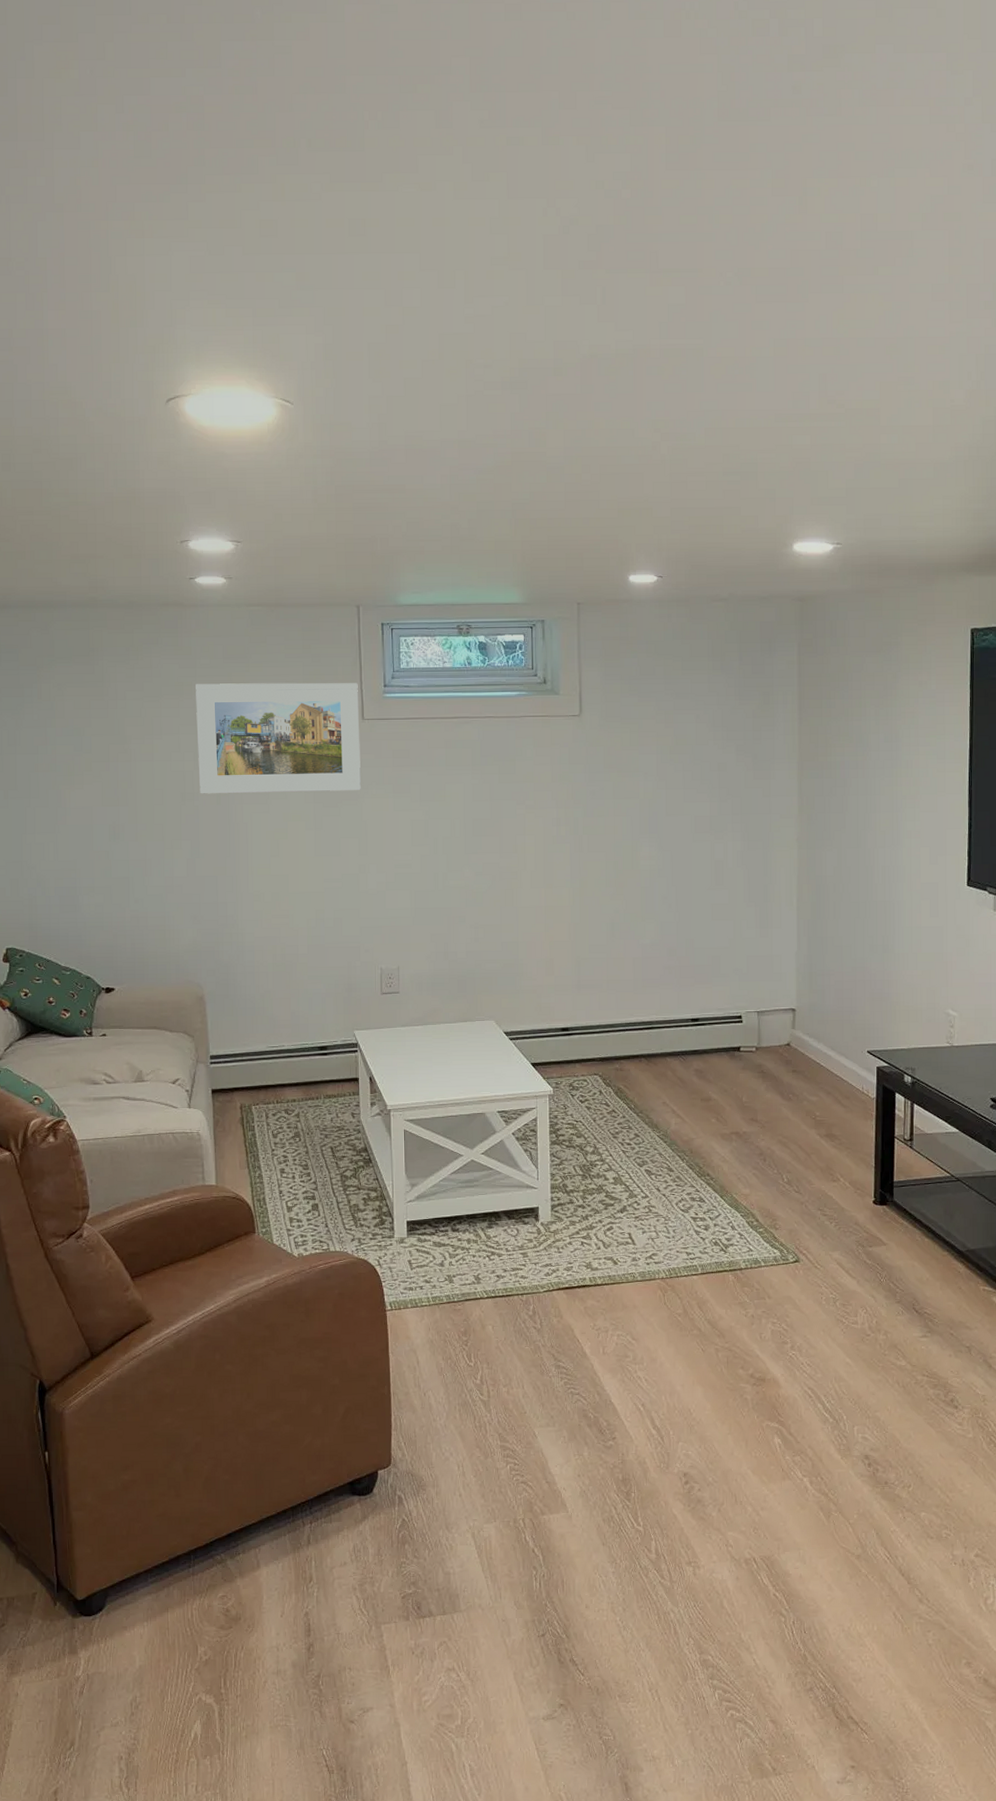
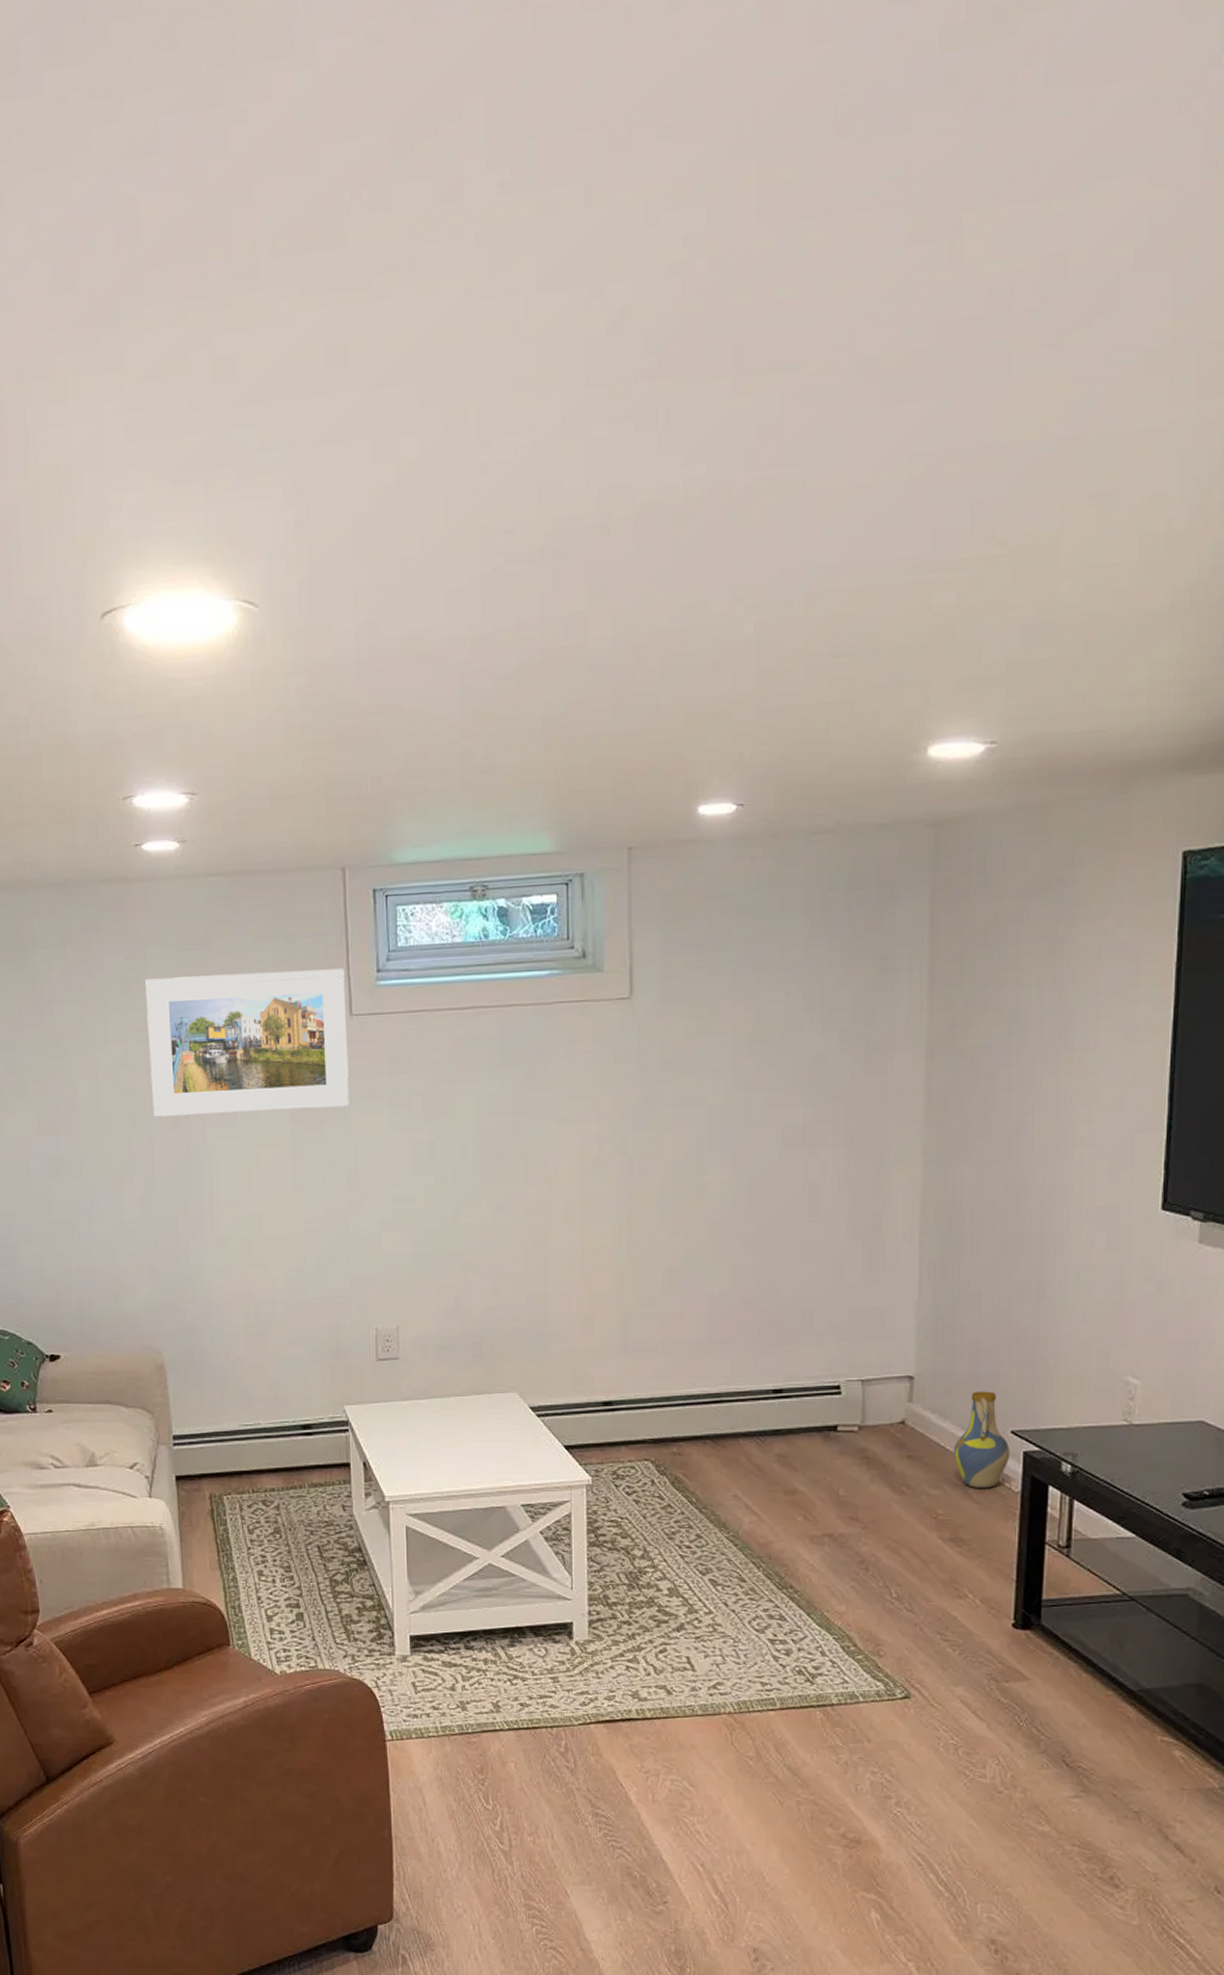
vase: none [826,1020,867,1095] -> present [953,1391,1010,1488]

